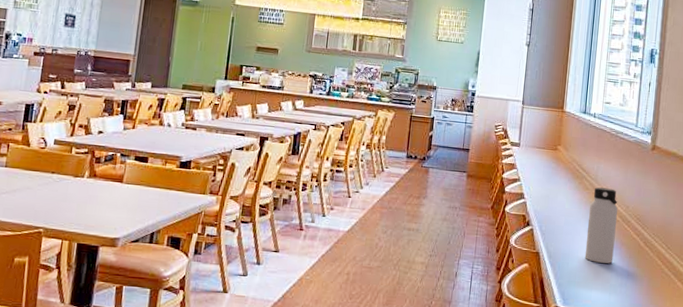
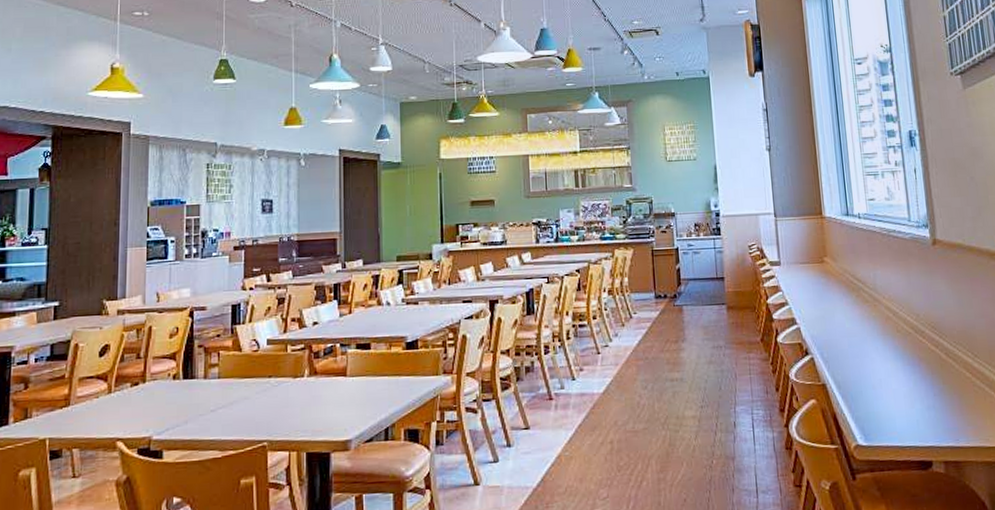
water bottle: present [584,187,618,264] -> none [874,297,914,386]

